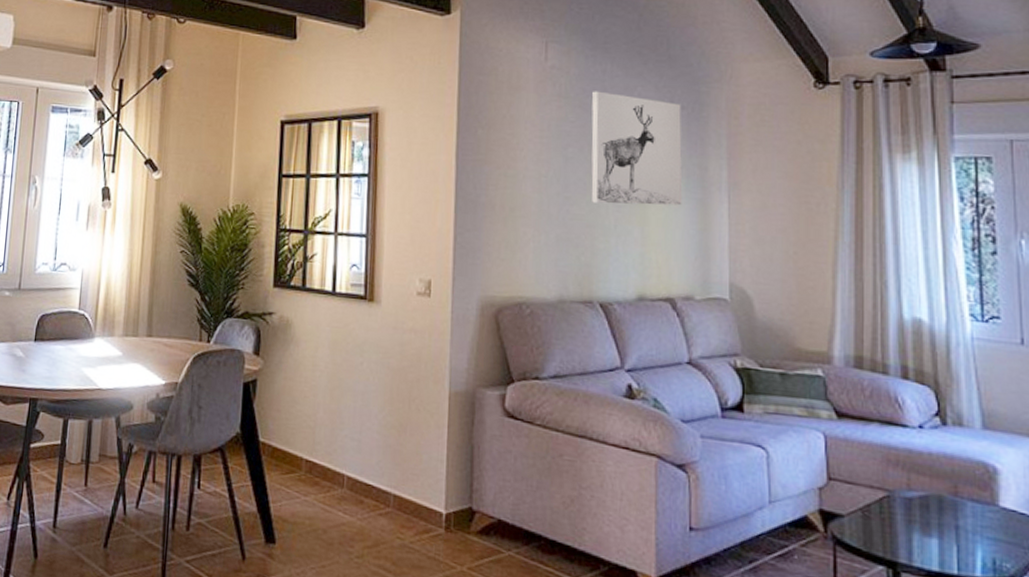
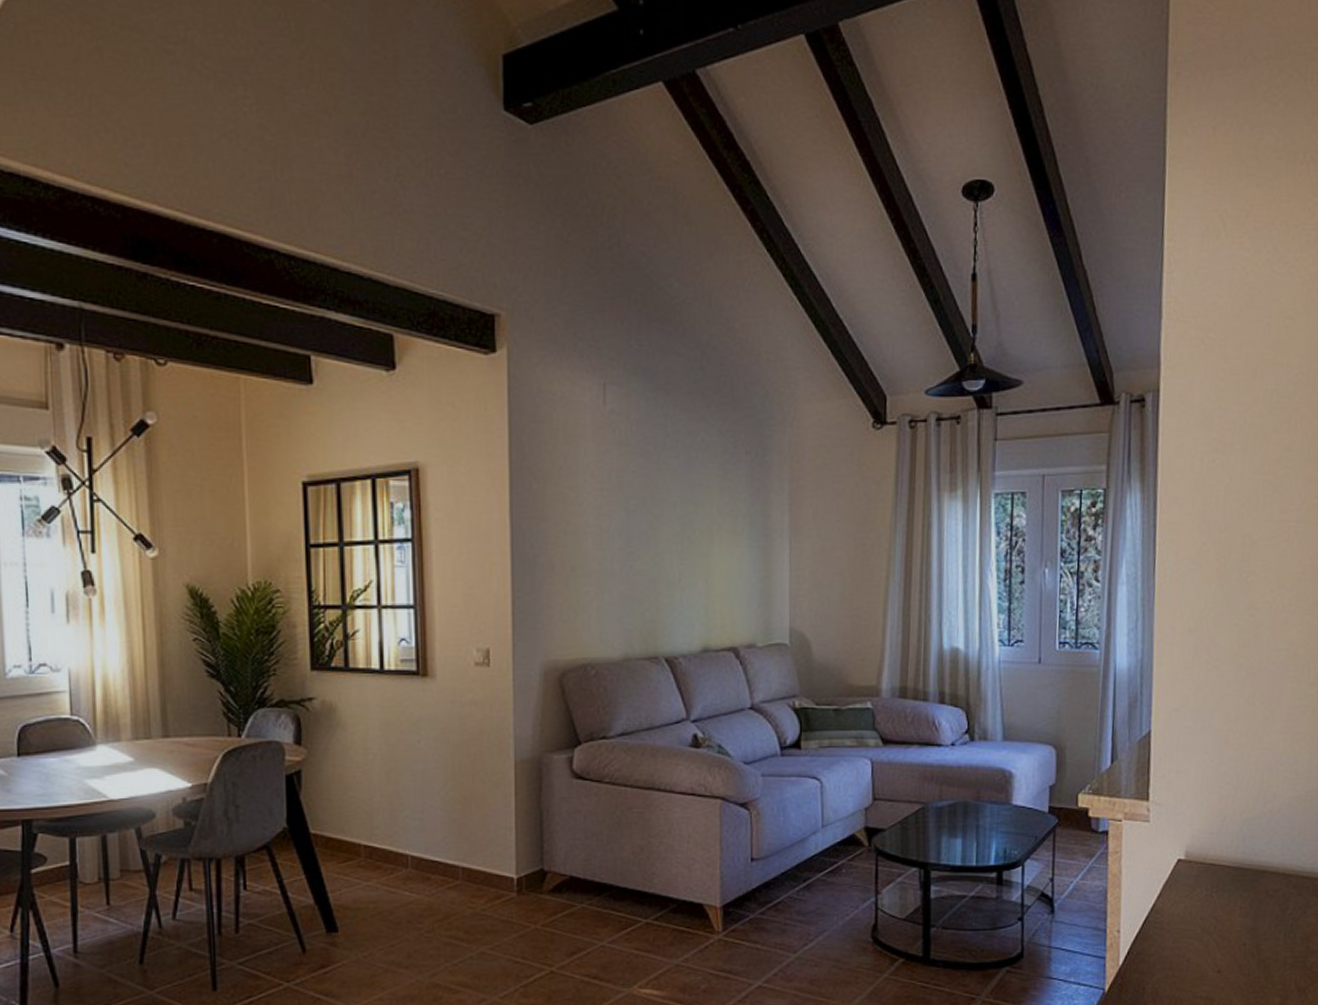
wall art: present [591,91,683,206] -> none [654,437,746,557]

